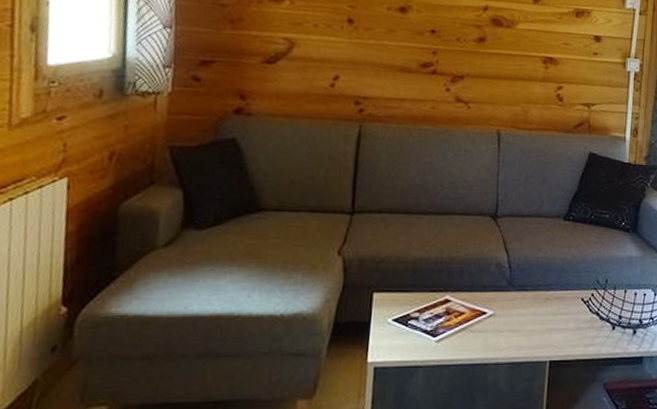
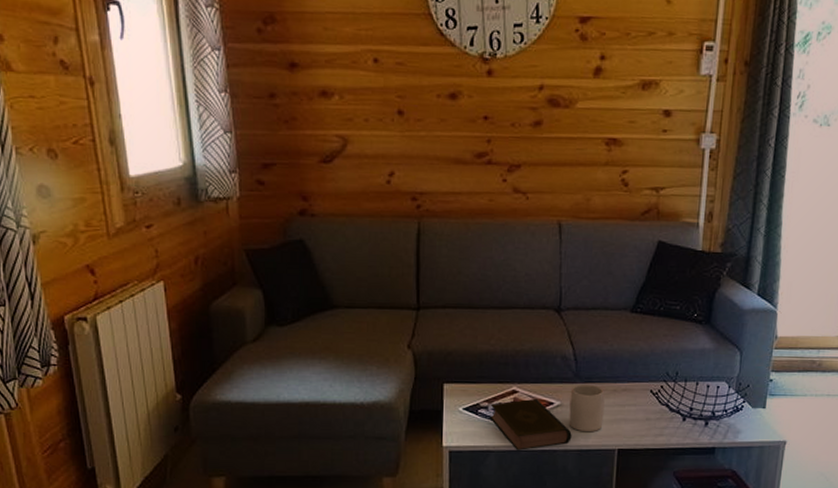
book: none [420,308,504,365] -> present [489,398,572,451]
mug: none [501,292,538,344] -> present [568,384,605,433]

